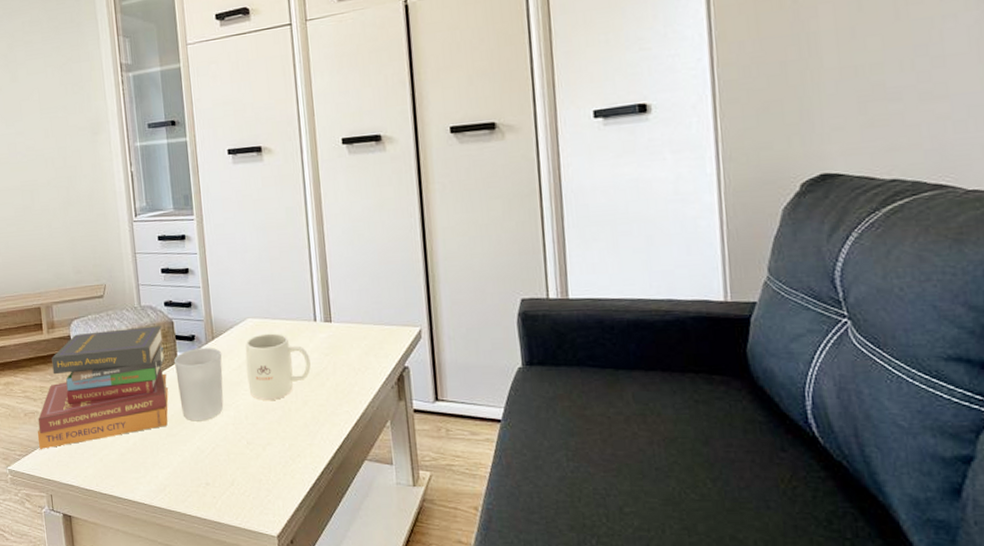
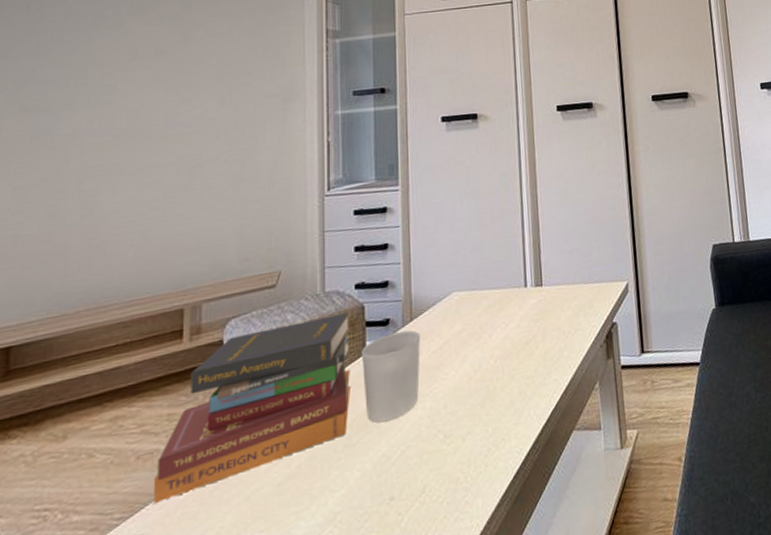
mug: present [245,333,311,400] -> none [447,304,519,383]

